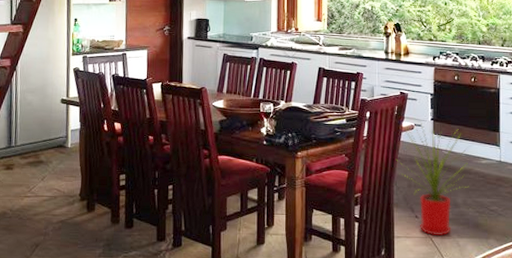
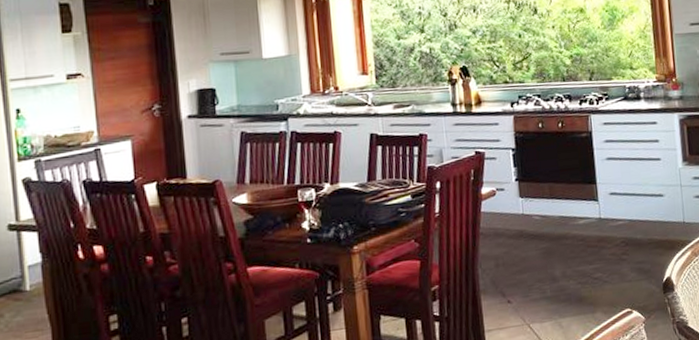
house plant: present [396,122,469,236] -> none [477,185,567,322]

